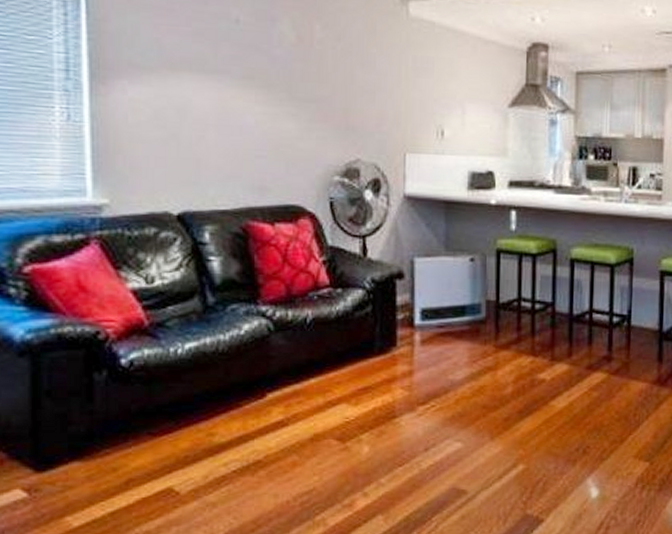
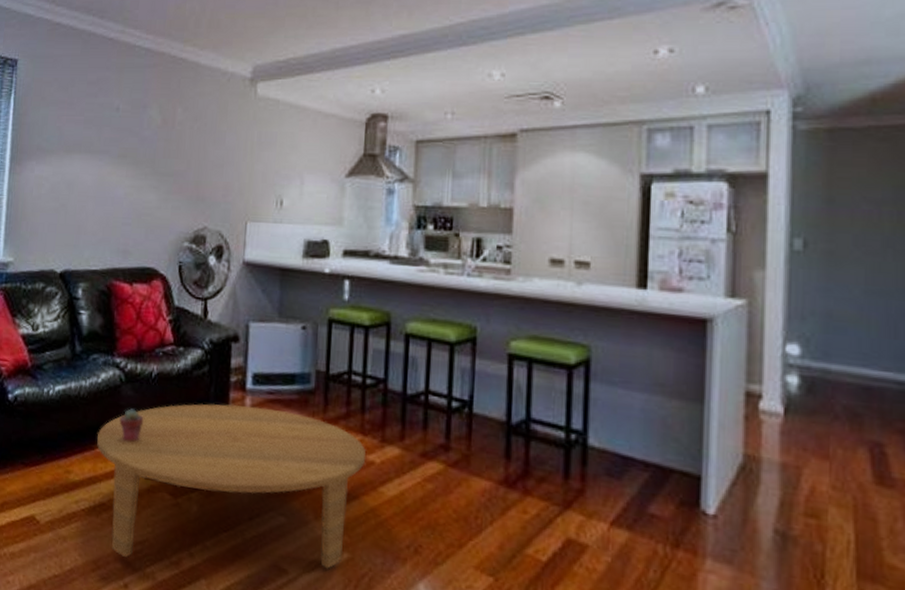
coffee table: none [244,341,538,510] -> present [97,404,367,569]
potted succulent: none [271,358,301,393] -> present [119,408,144,442]

